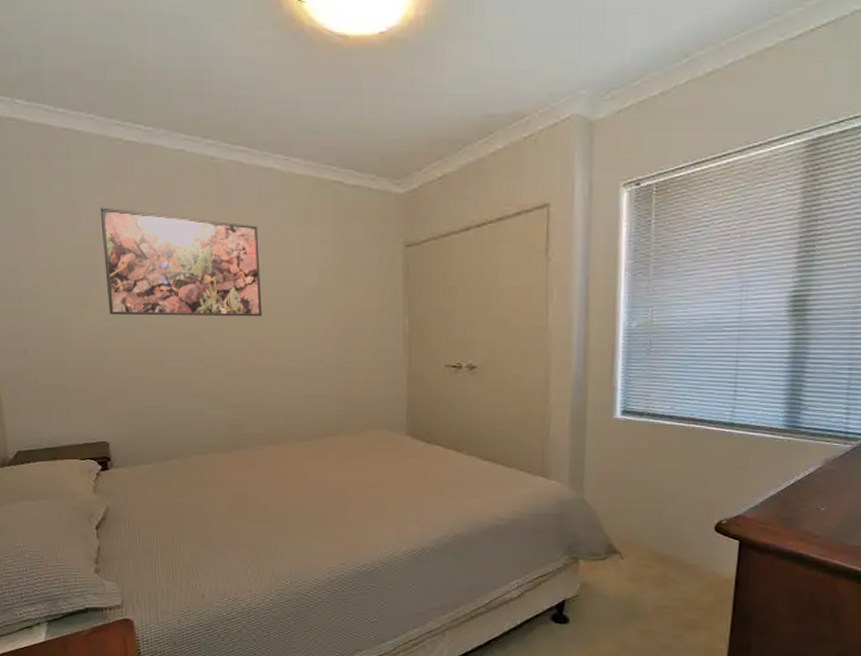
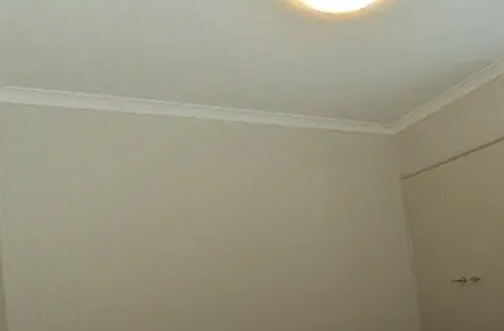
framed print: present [100,207,263,317] -> none [115,173,275,272]

